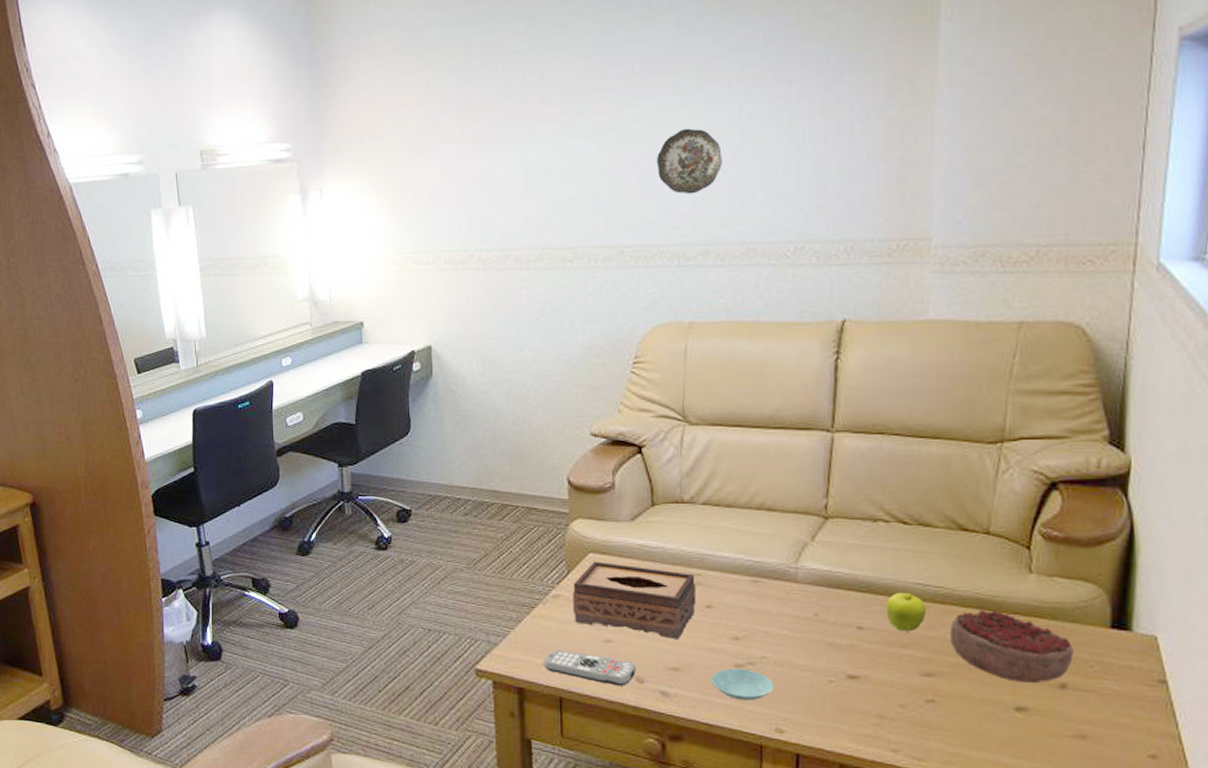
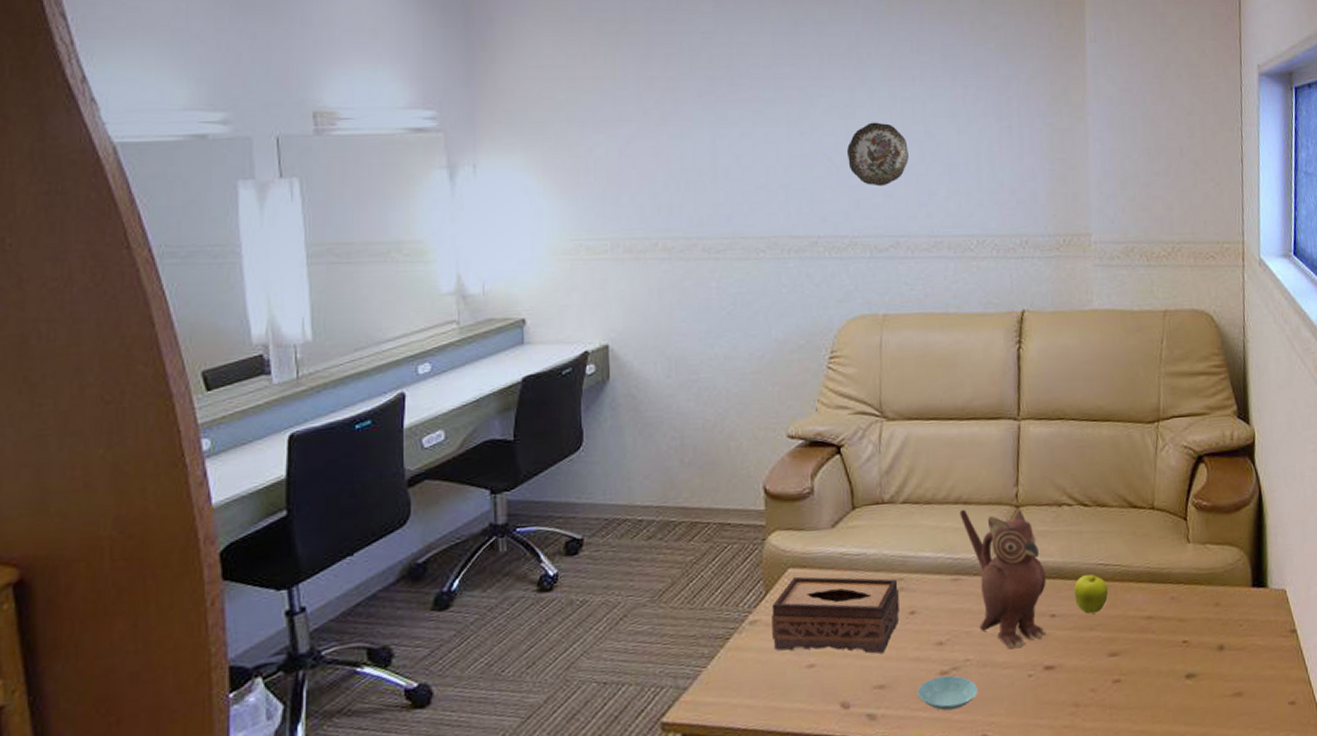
remote control: present [543,650,637,686] -> none [740,684,842,717]
teapot: none [762,515,854,654] -> present [959,509,1046,649]
decorative bowl: present [950,609,1074,684] -> none [1129,581,1227,650]

